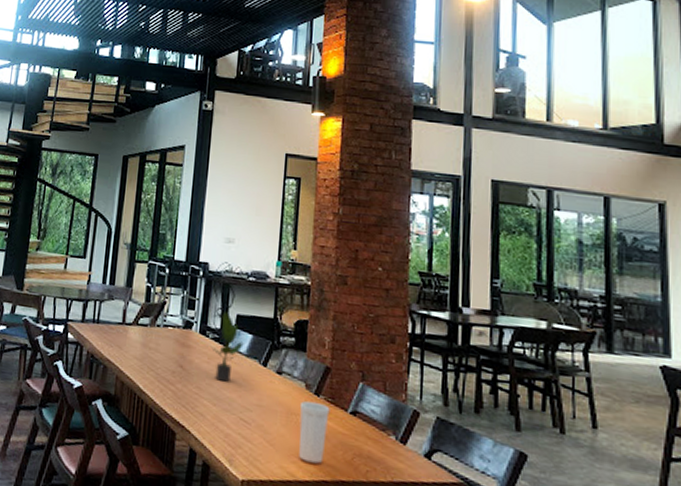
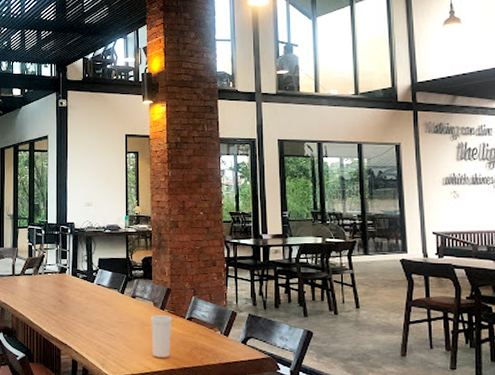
potted plant: present [211,310,244,382] -> none [82,256,106,308]

